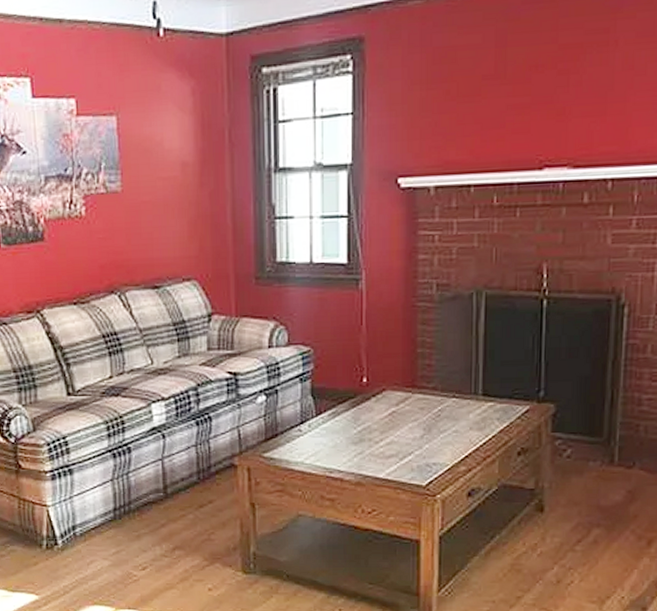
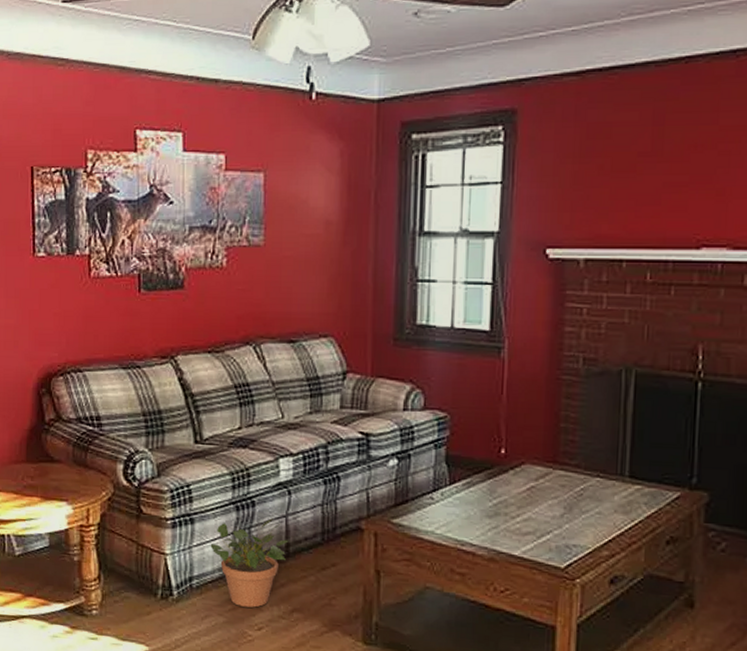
potted plant: none [90,462,168,549] -> present [210,518,290,608]

